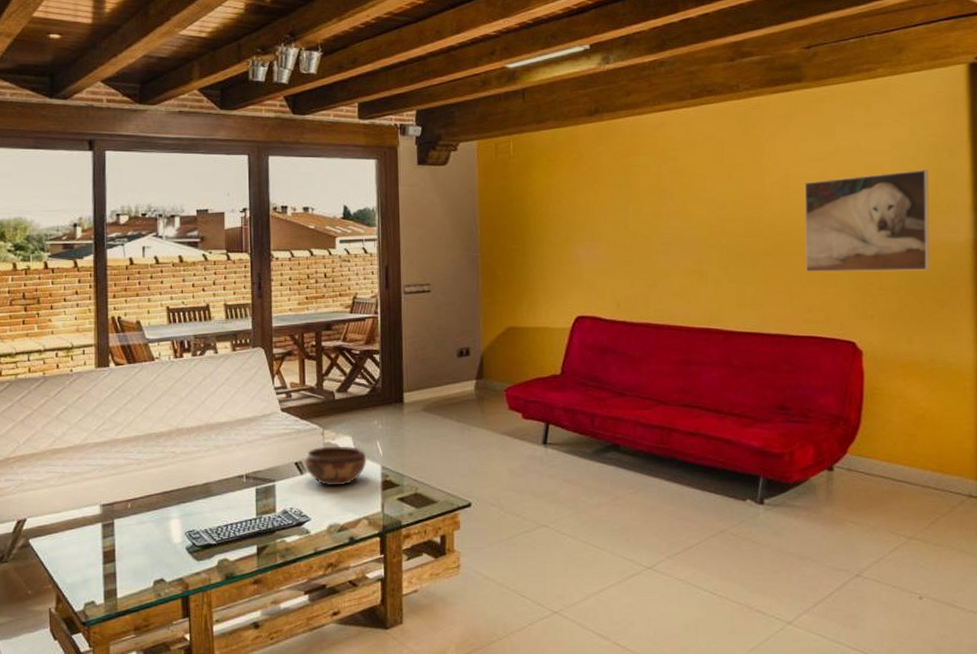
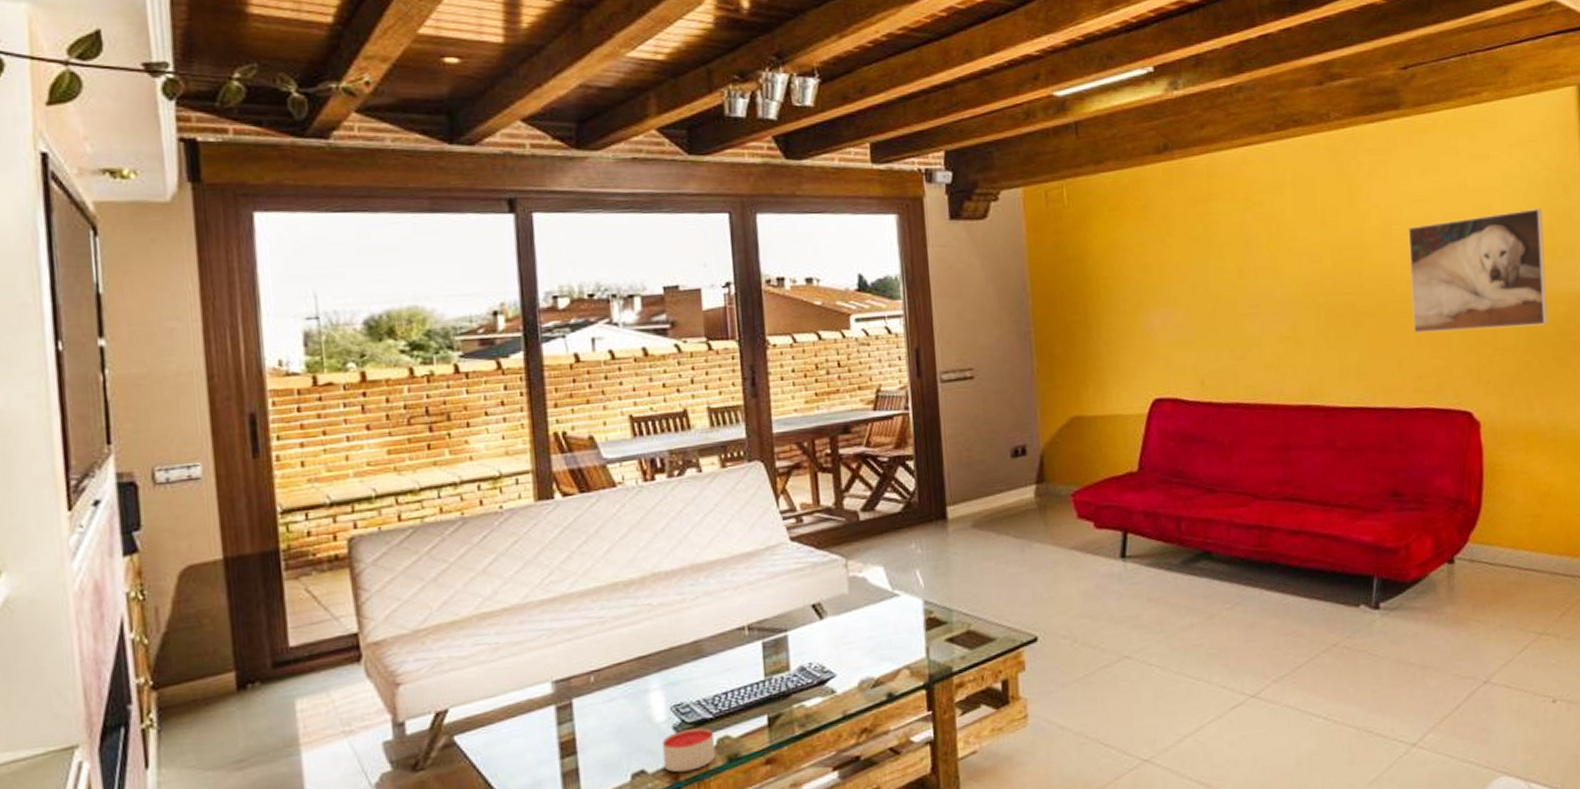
candle: none [177,551,217,583] -> present [661,727,716,773]
decorative bowl: present [304,445,367,486] -> none [823,578,905,632]

